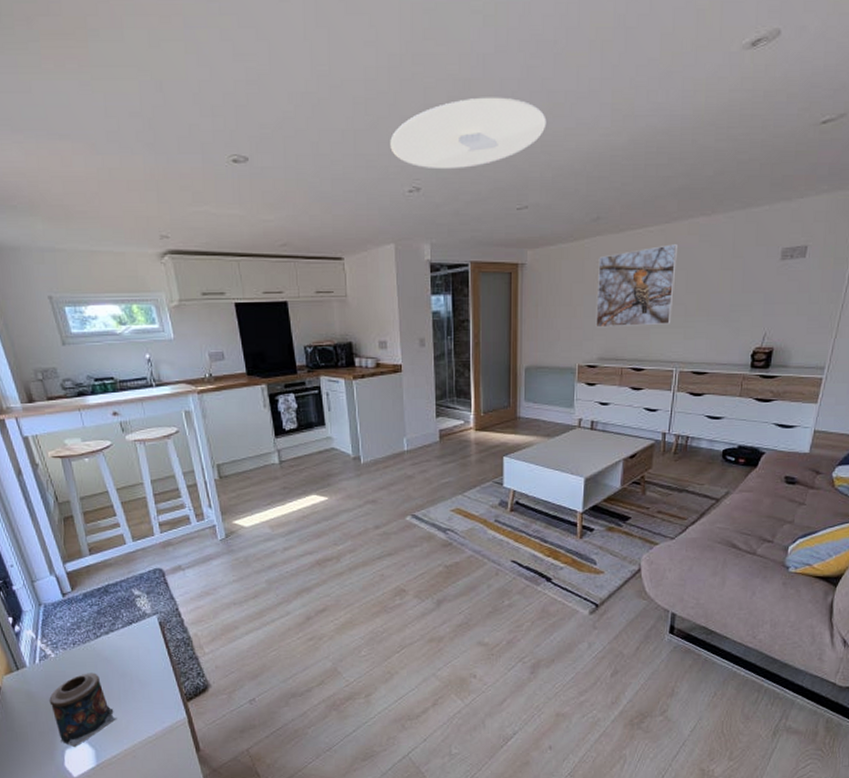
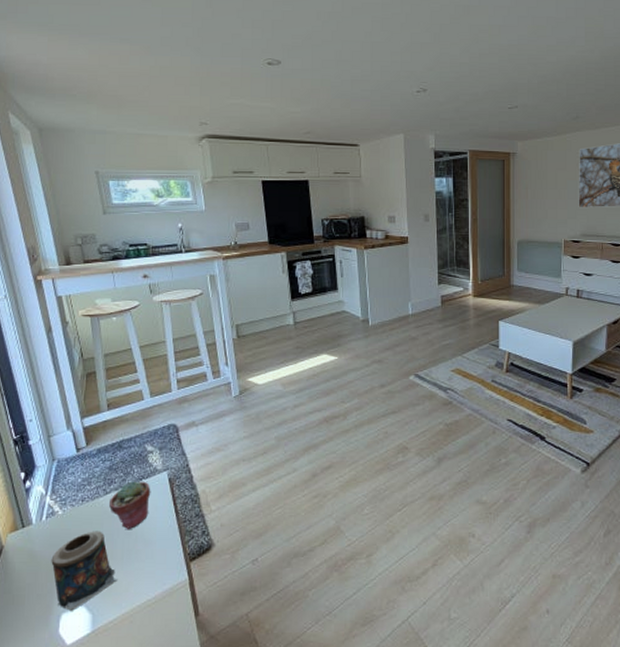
potted succulent: none [101,625,142,672] -> present [109,481,151,530]
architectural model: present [390,97,547,170] -> none [402,19,532,75]

